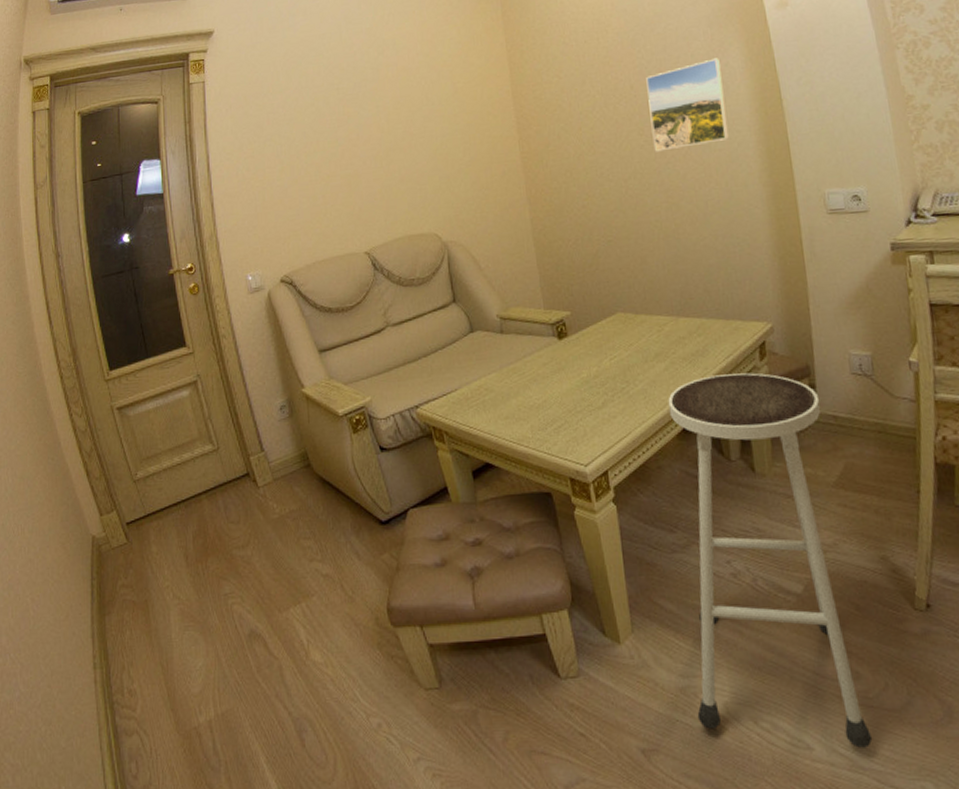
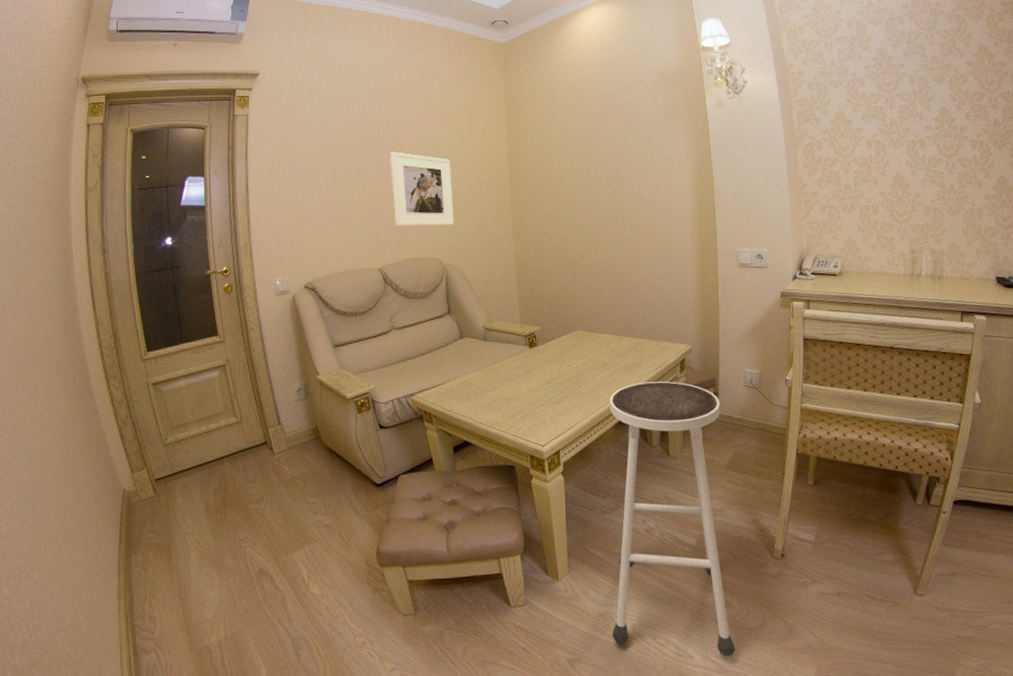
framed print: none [369,107,453,198] -> present [390,151,455,226]
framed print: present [646,58,729,152] -> none [613,141,672,209]

